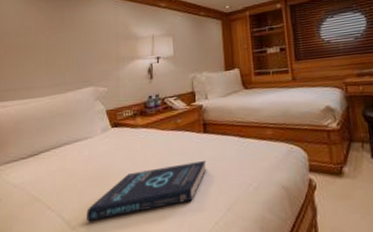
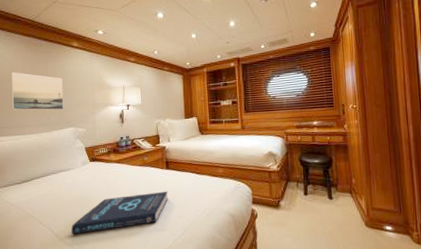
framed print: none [21,23,82,69] -> present [10,71,64,111]

